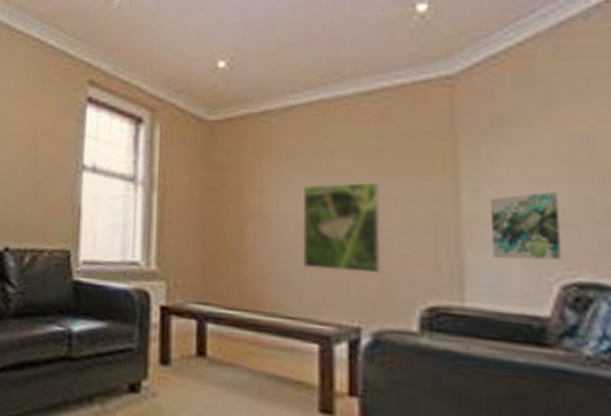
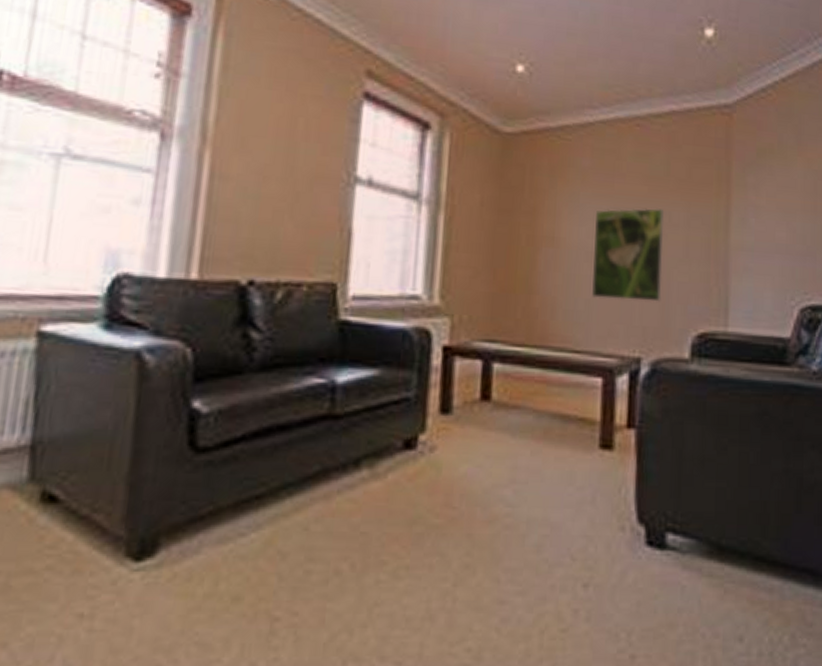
wall art: present [491,192,562,261] -> none [752,222,803,286]

